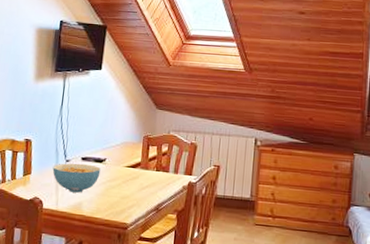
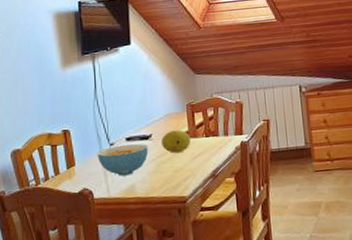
fruit: none [113,158,142,181] -> present [161,130,191,154]

